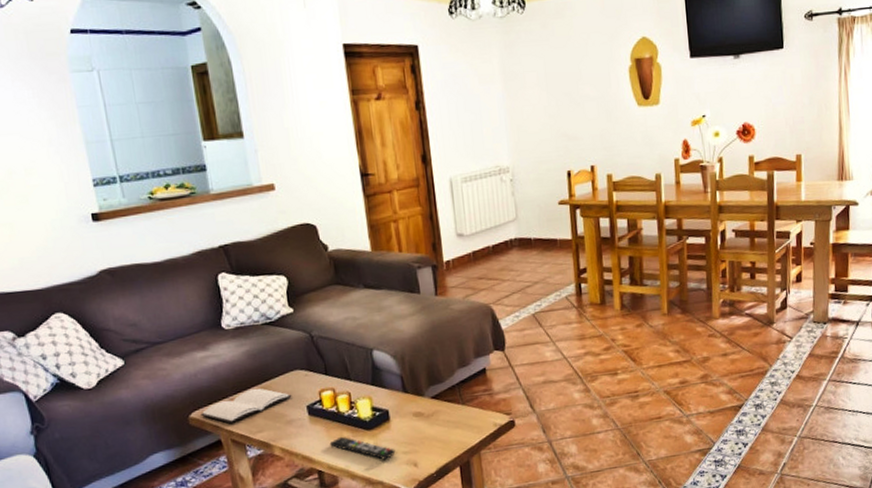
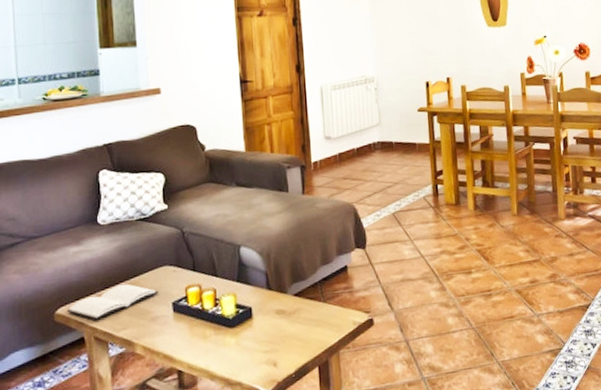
remote control: present [329,436,396,460] -> none [192,334,256,359]

